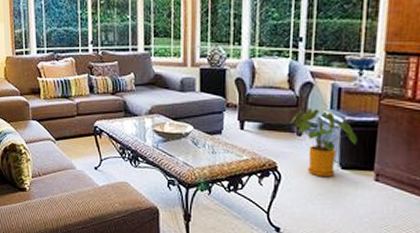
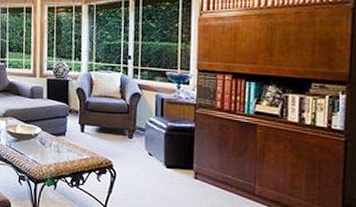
house plant: present [290,107,358,178] -> none [123,114,178,175]

